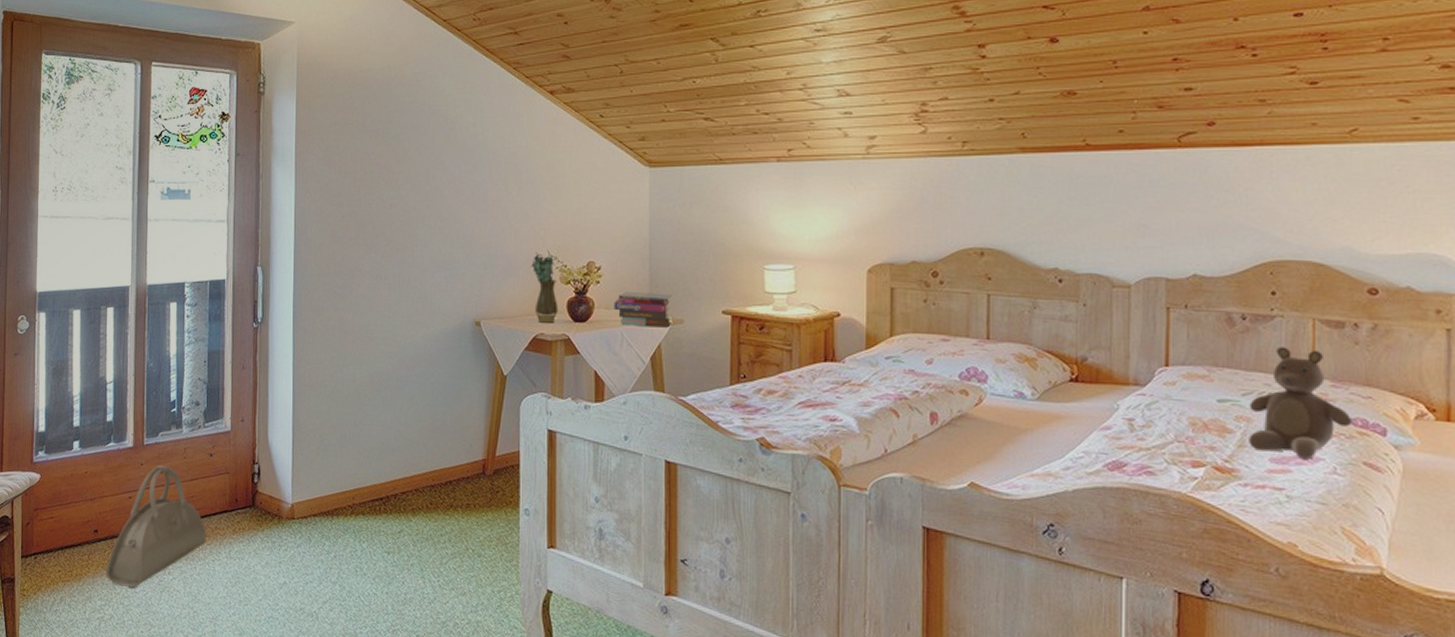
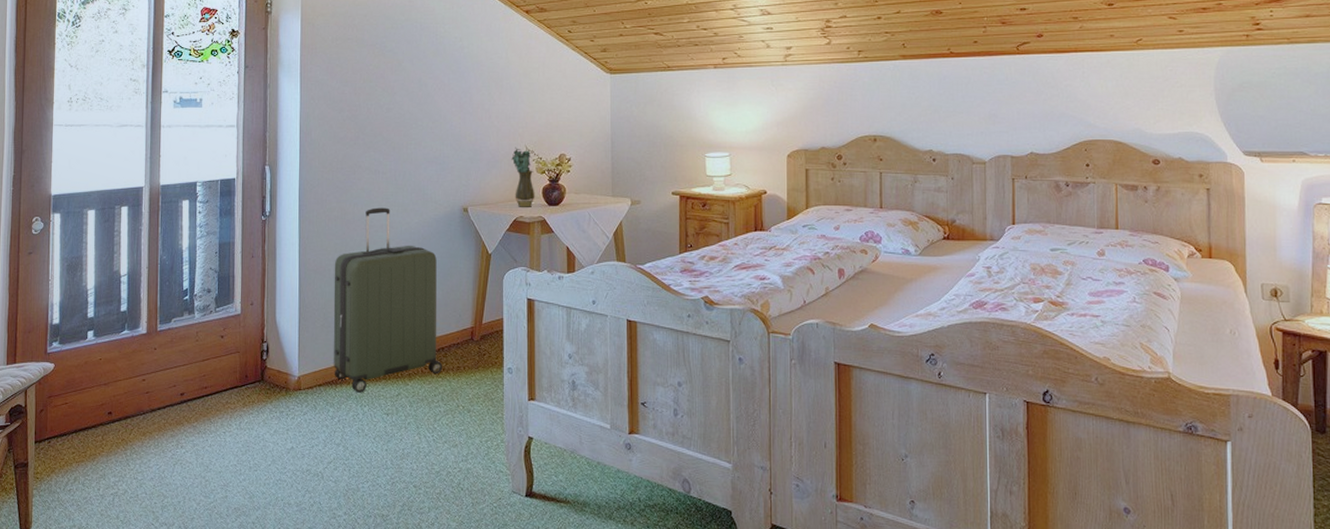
handbag: present [106,465,206,588] -> none [119,349,218,463]
suitcase: none [330,317,451,527] -> present [334,207,443,393]
books: present [614,291,675,328] -> none [582,178,633,208]
teddy bear: present [1249,346,1352,459] -> none [1073,206,1145,292]

